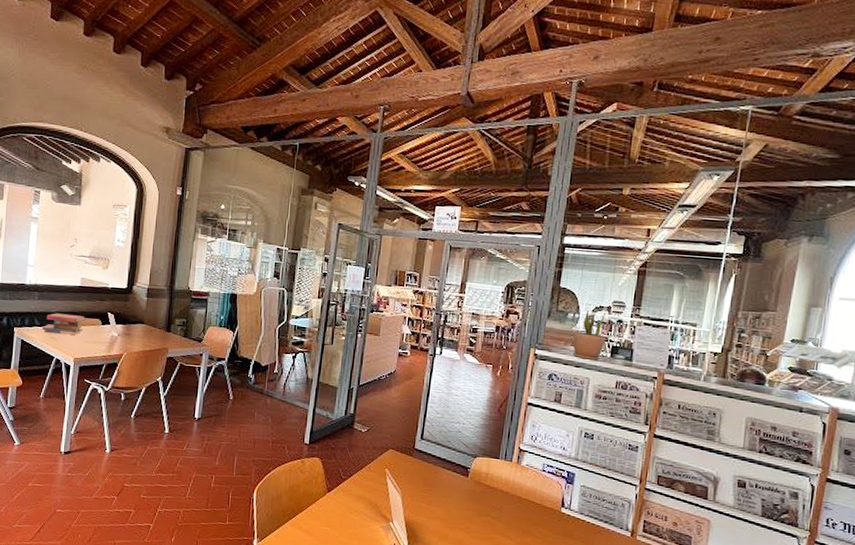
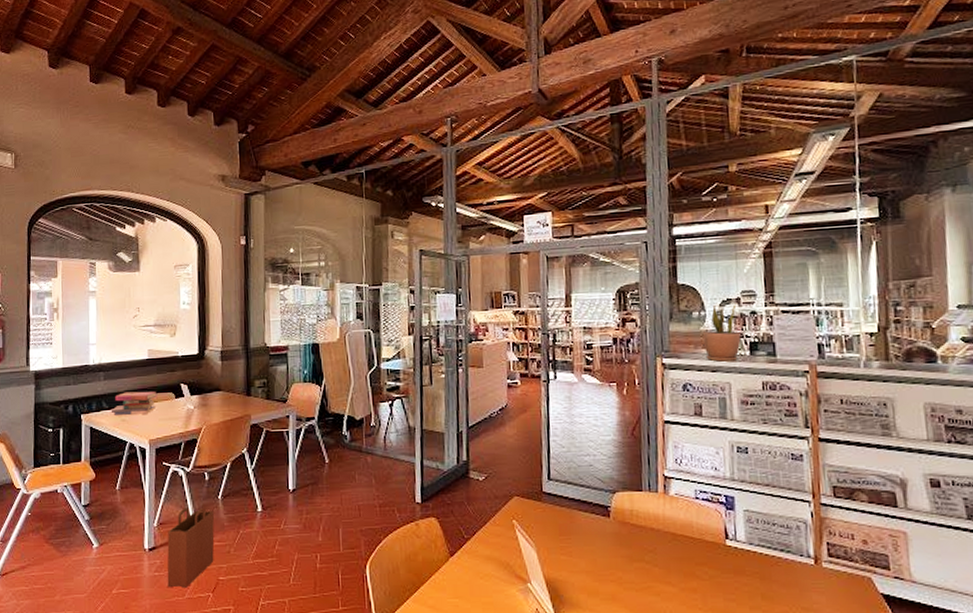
shopping bag: none [78,421,126,489] -> present [167,507,215,588]

